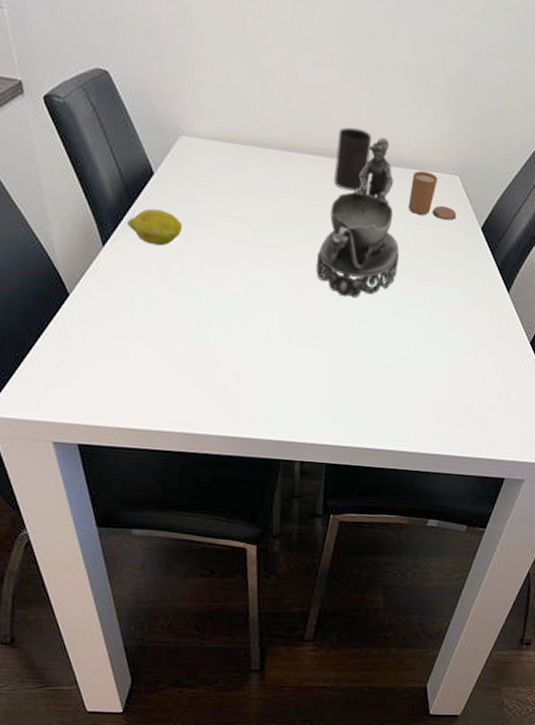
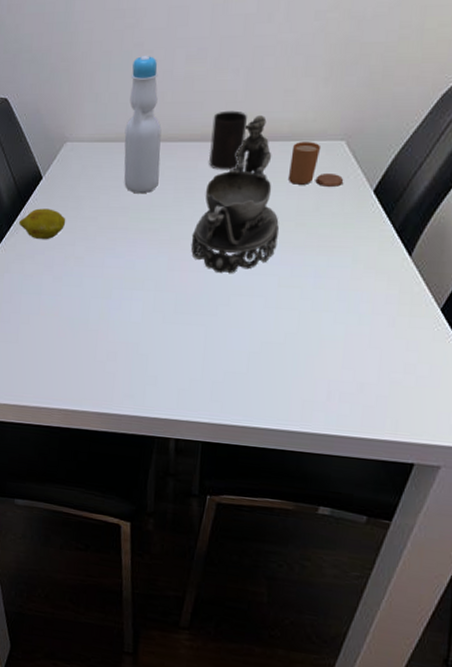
bottle: none [246,49,286,206] -> present [124,55,162,194]

